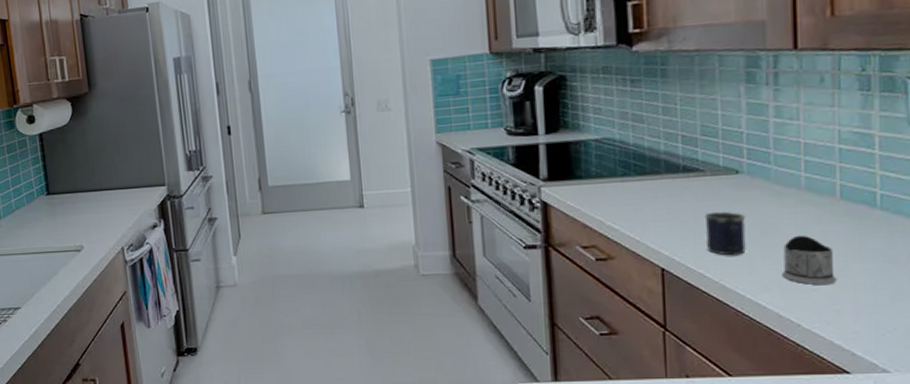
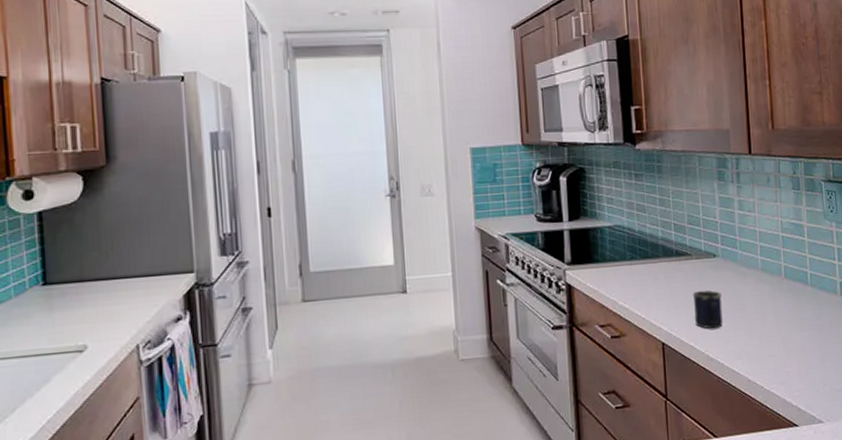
tea glass holder: present [782,235,837,285] -> none [749,309,786,352]

